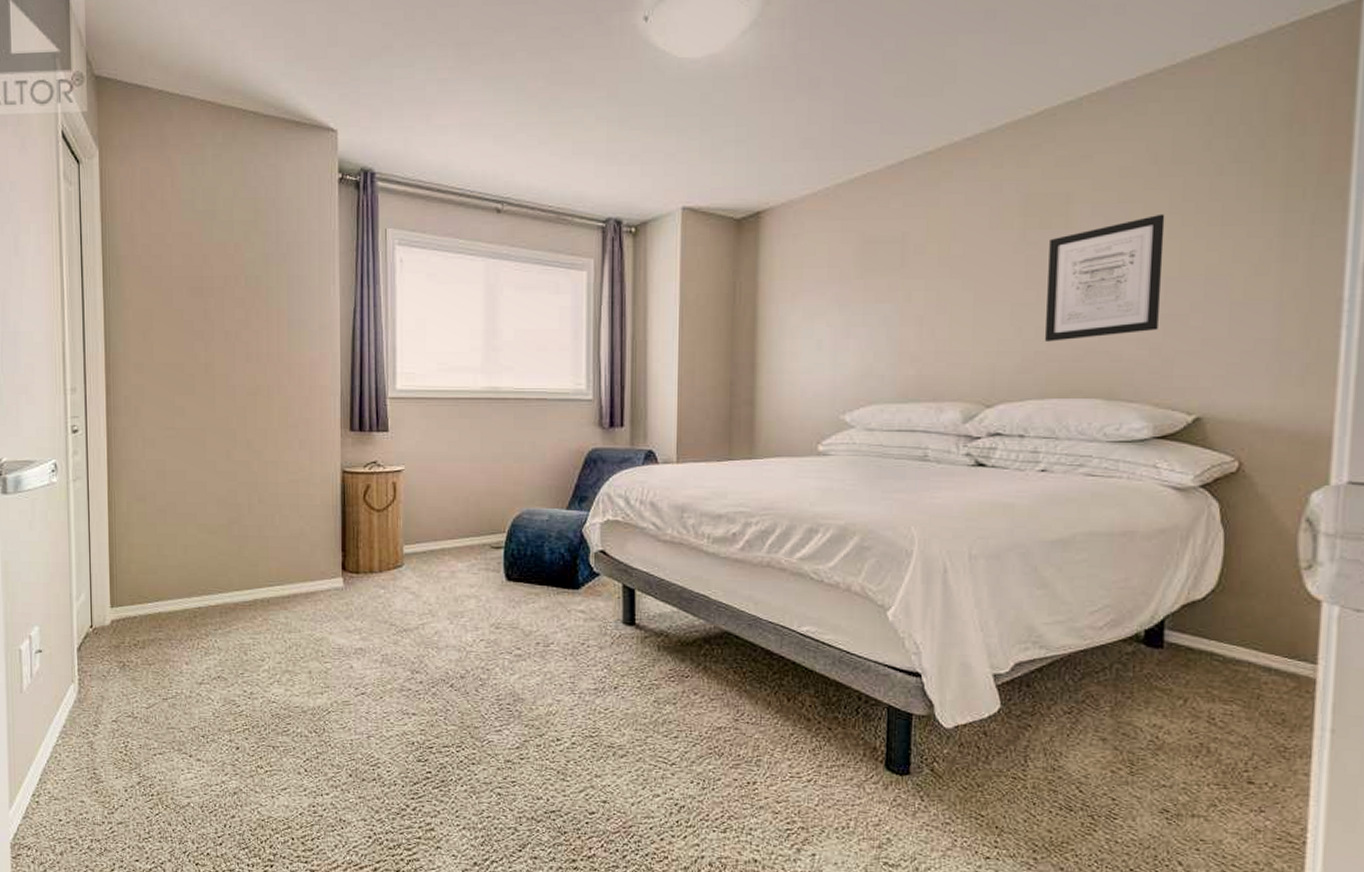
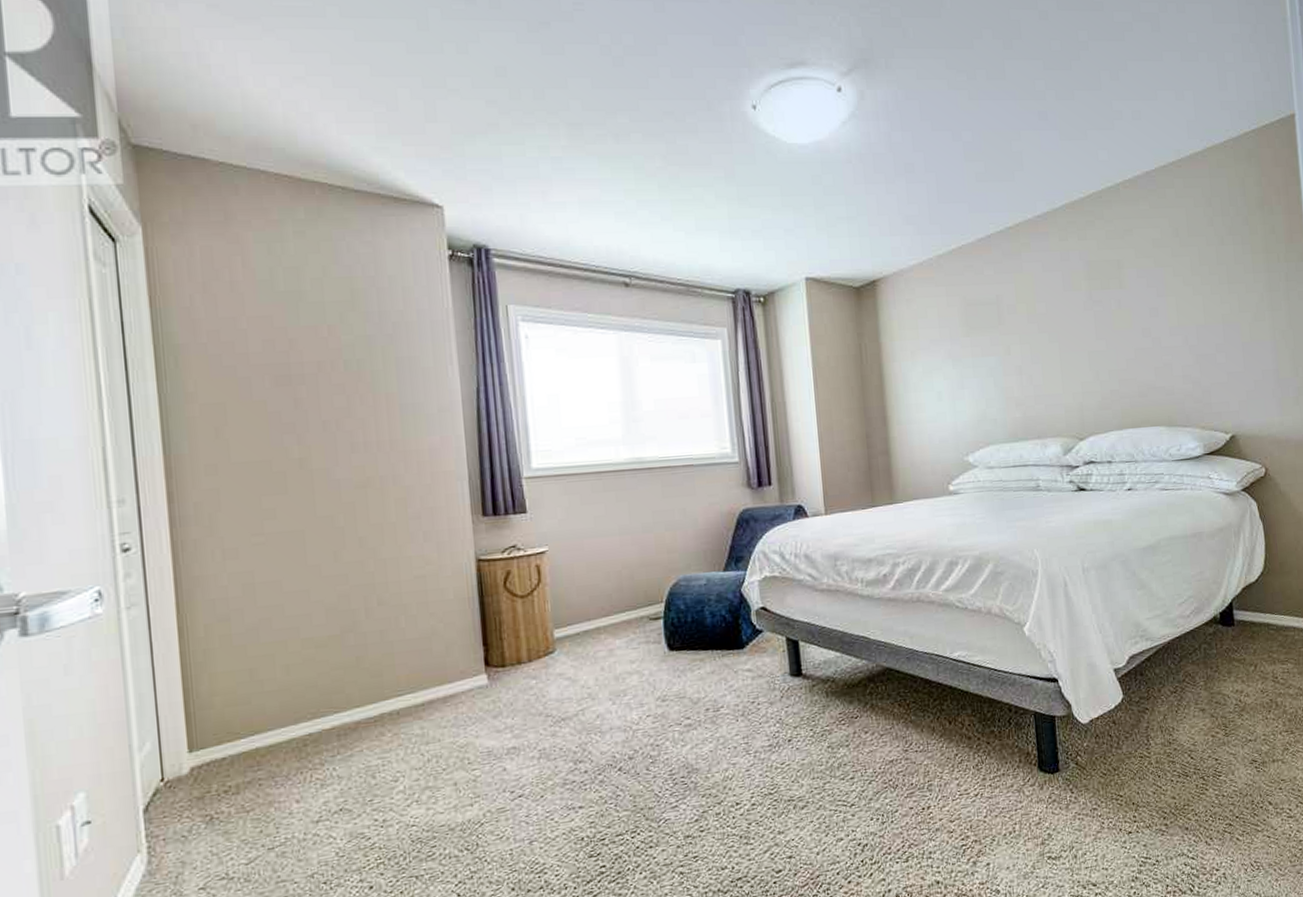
wall art: present [1045,213,1165,342] -> none [1110,275,1196,382]

